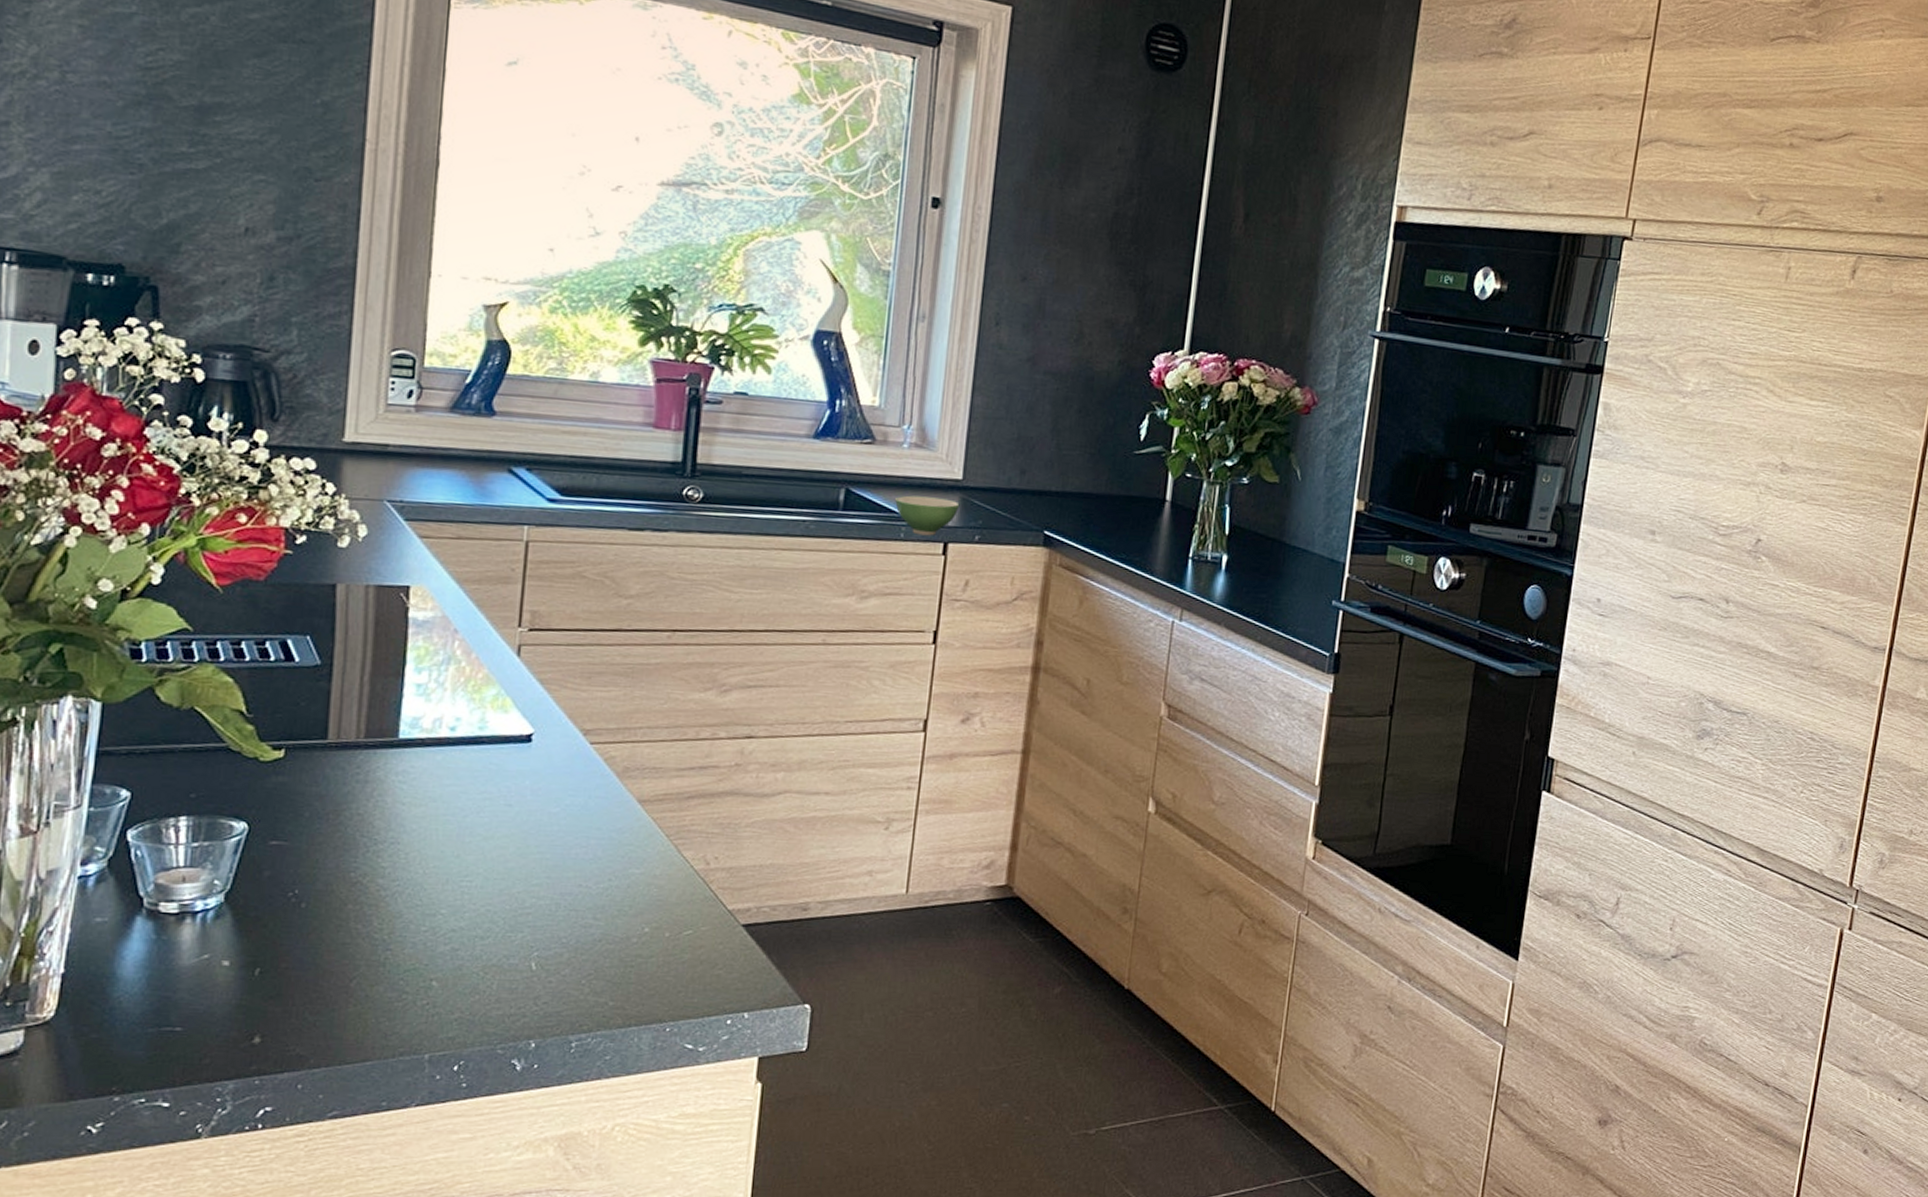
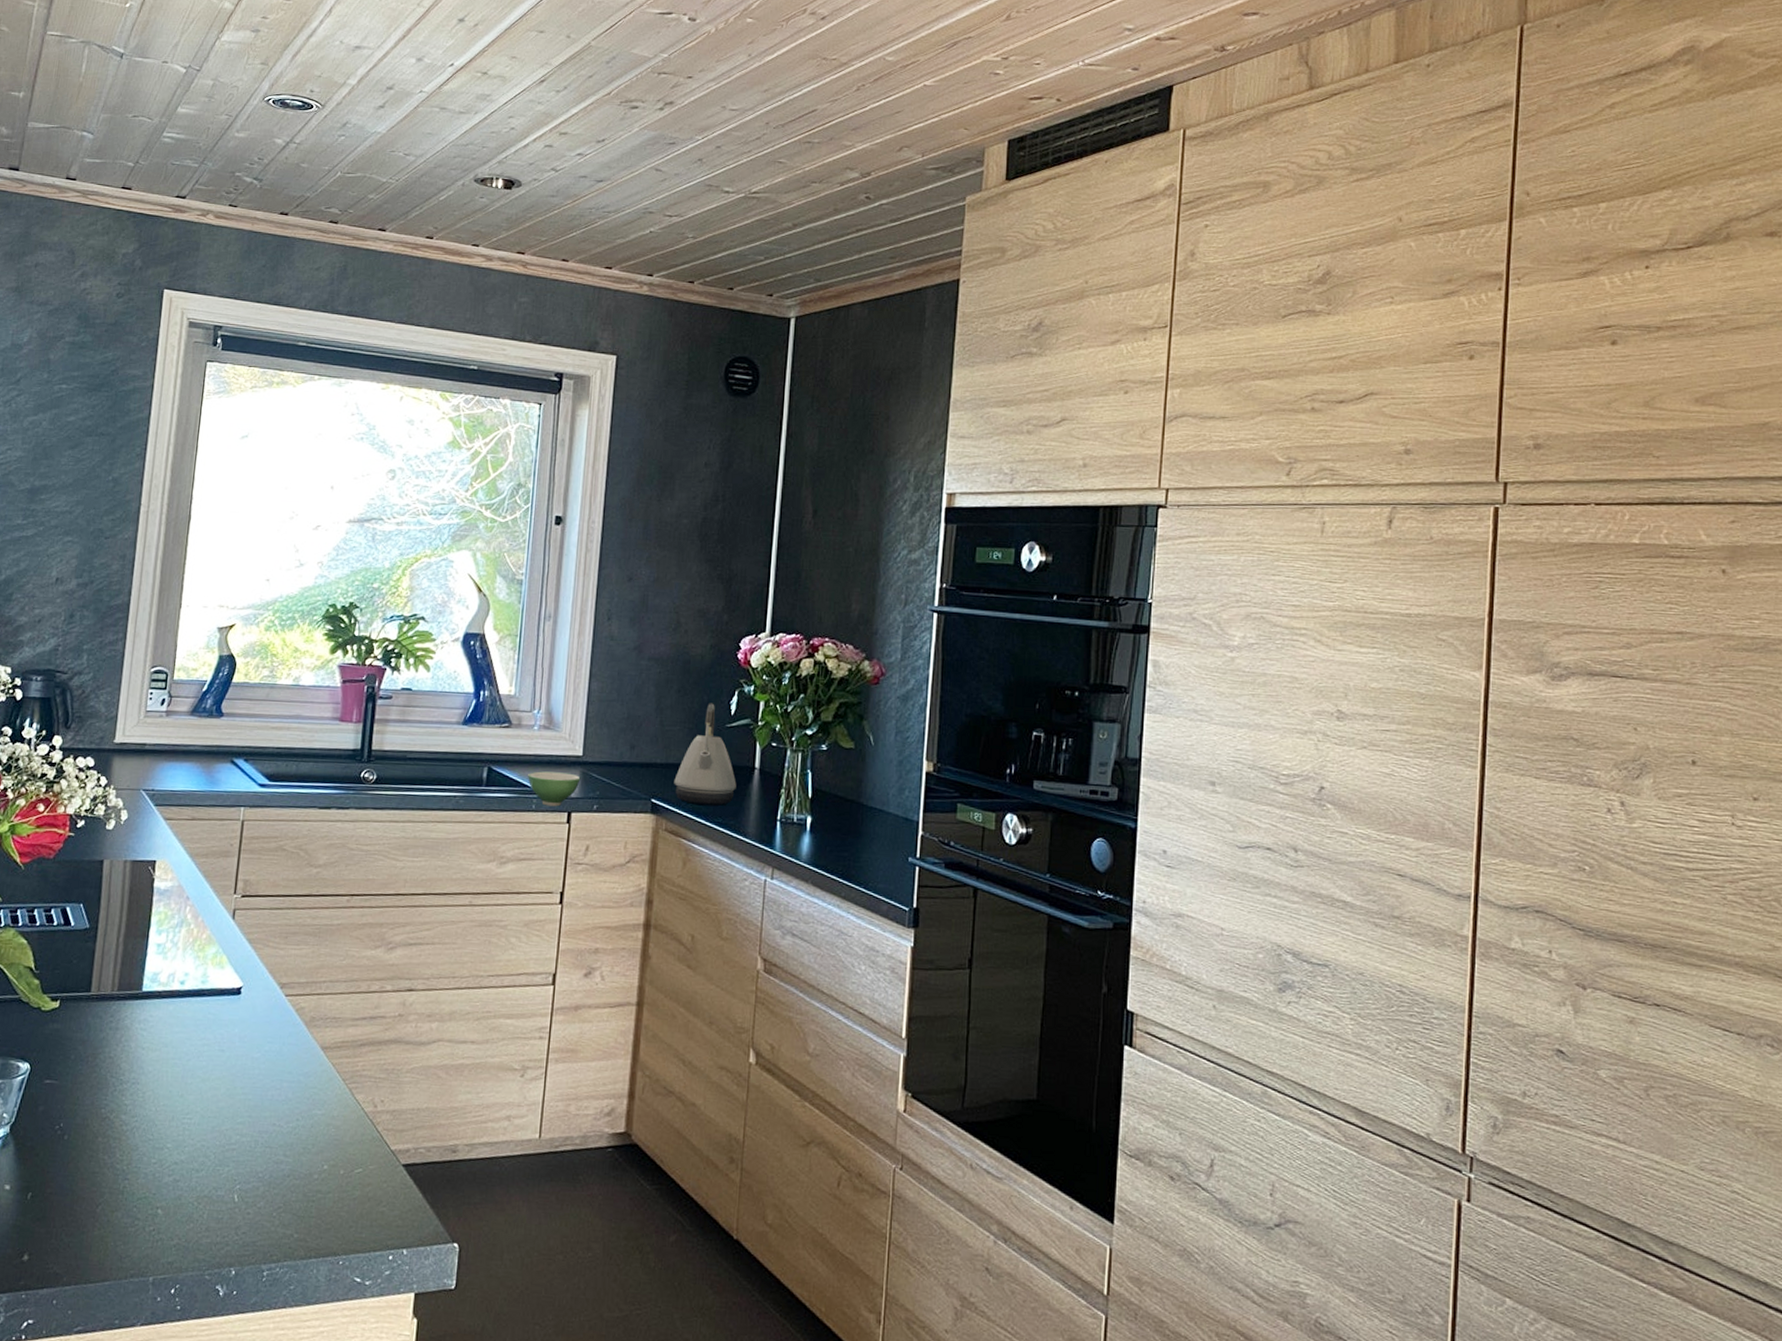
kettle: none [1071,426,1144,541] -> present [674,703,737,806]

